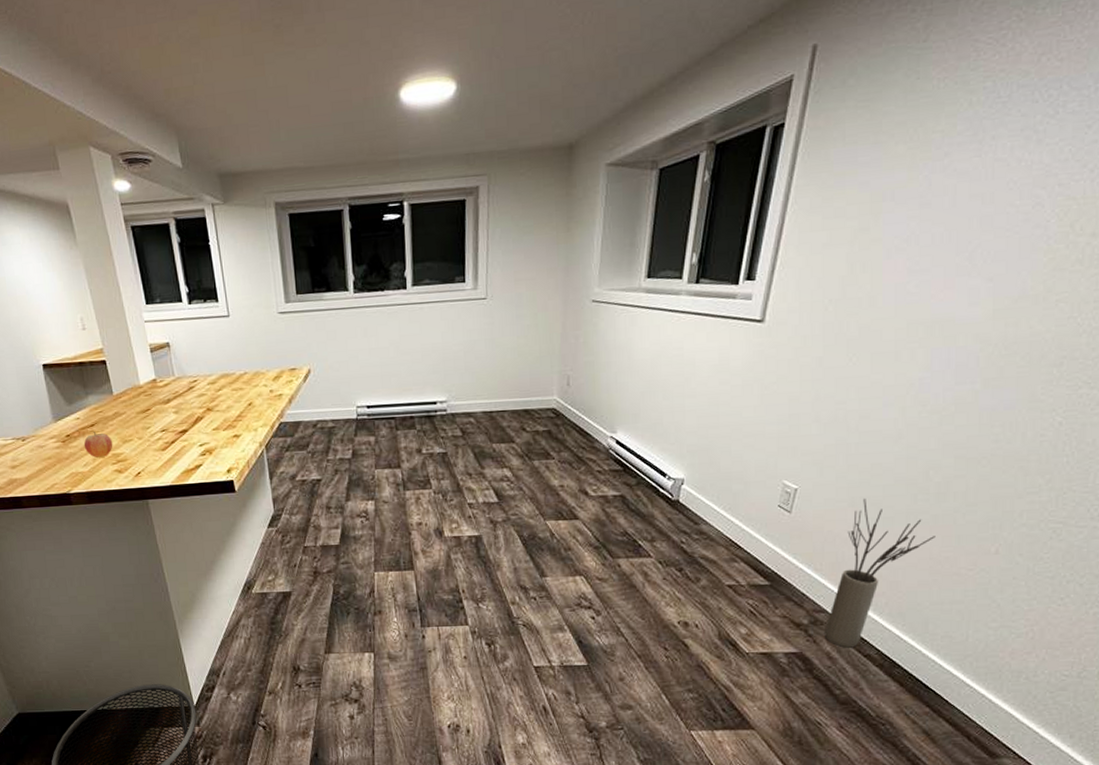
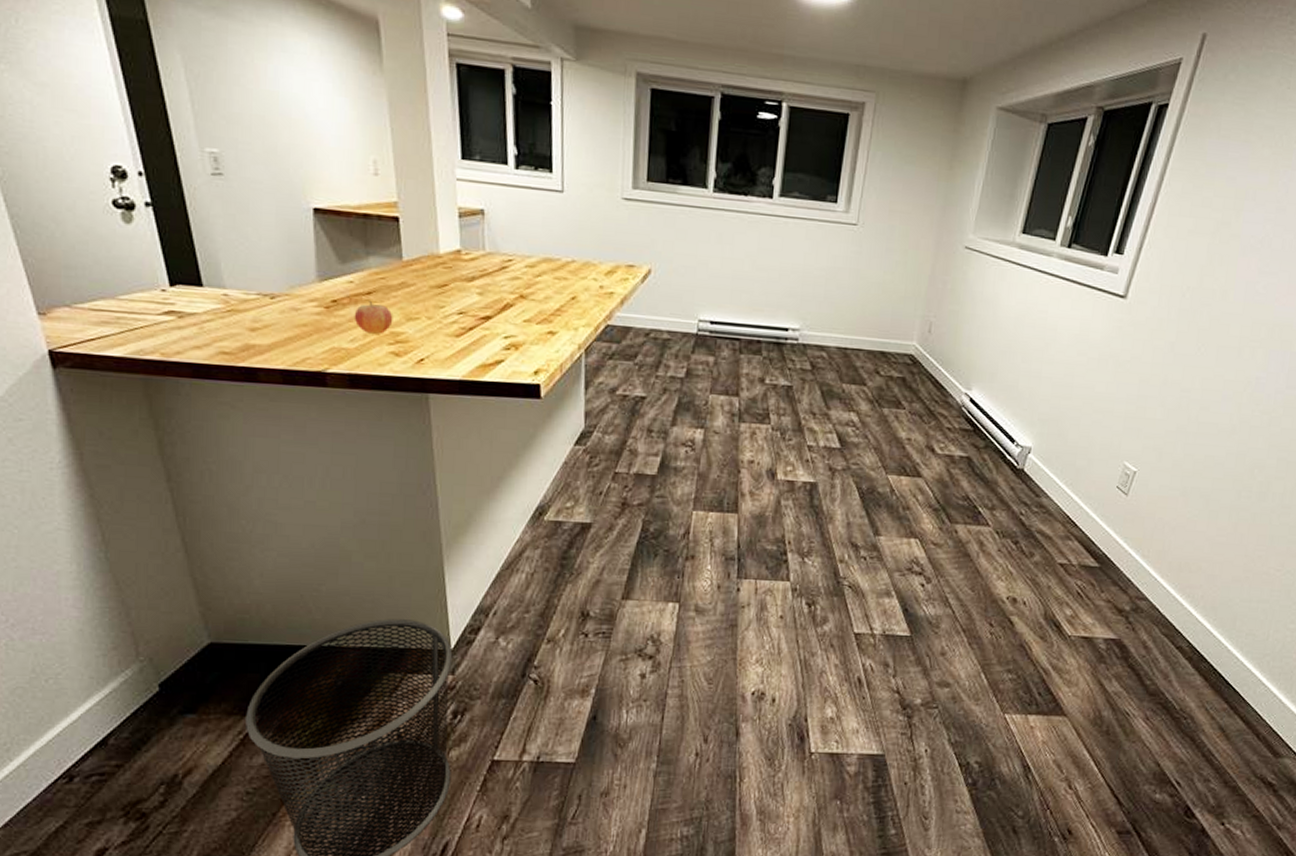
vase: present [825,499,935,648] -> none [1143,490,1252,639]

